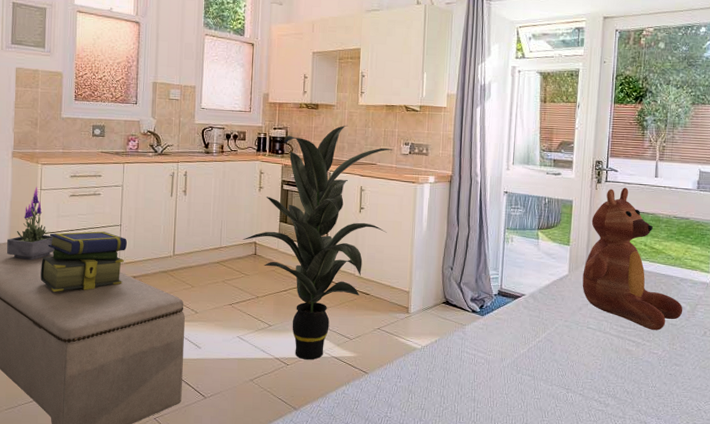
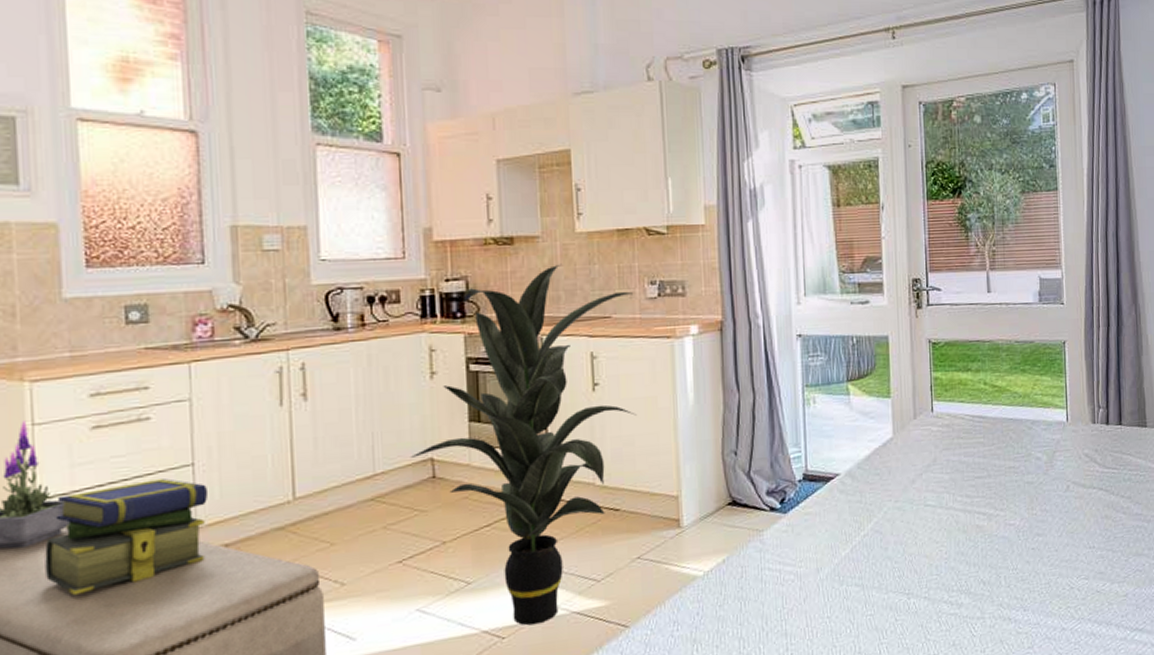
teddy bear: present [582,187,683,330] -> none [911,310,1039,495]

